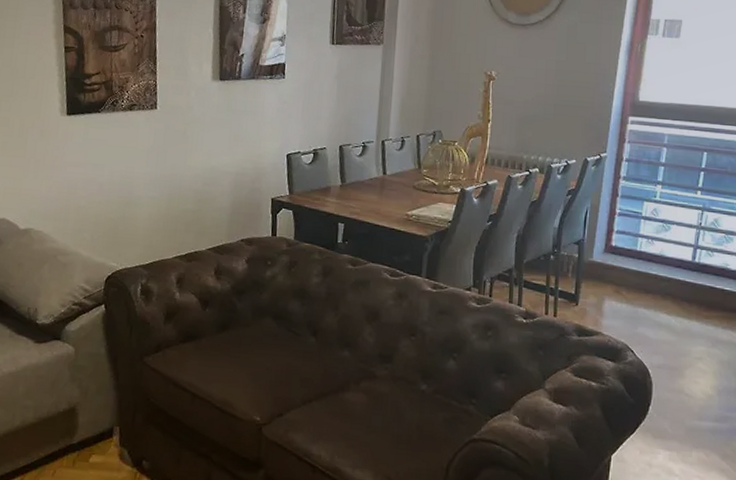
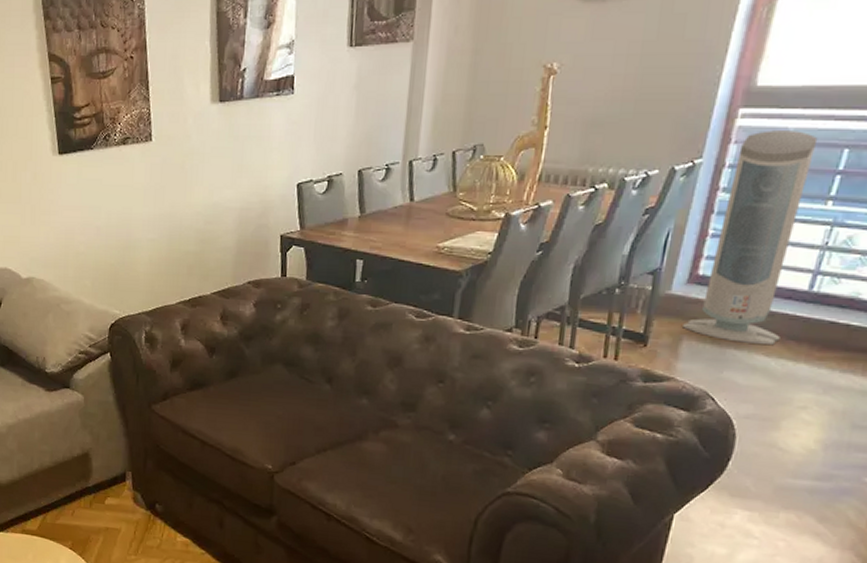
air purifier: none [604,134,685,306] -> present [683,130,818,345]

